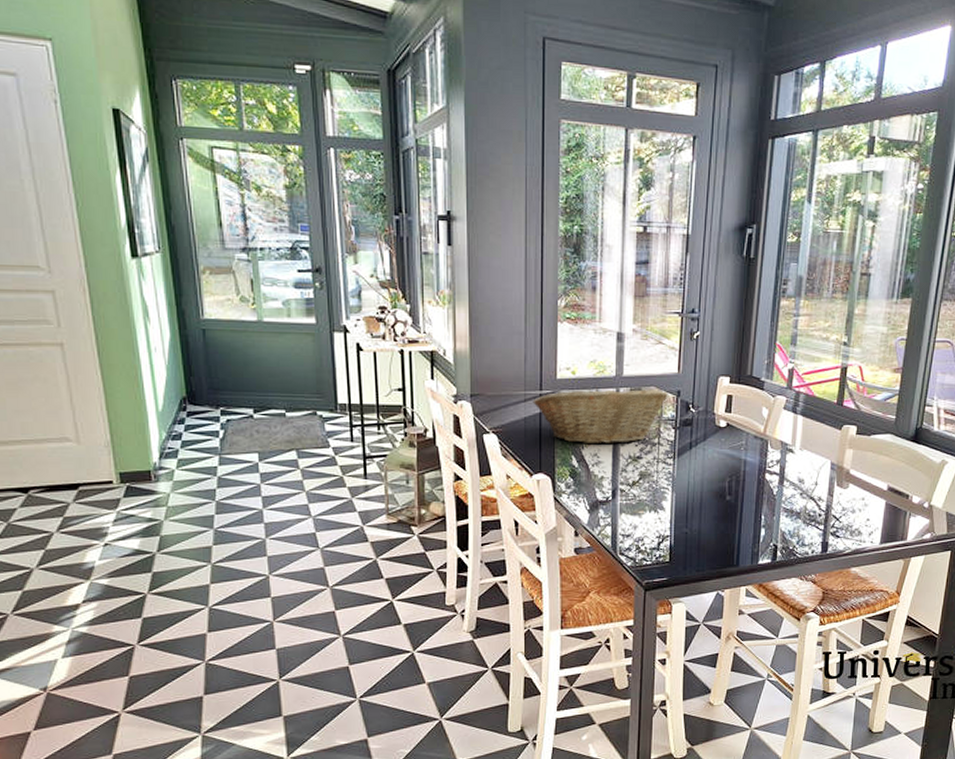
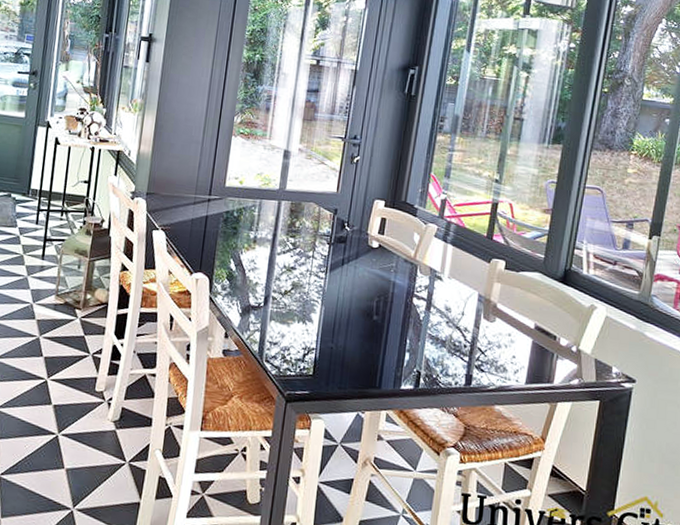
fruit basket: present [533,386,668,445] -> none [201,196,326,253]

